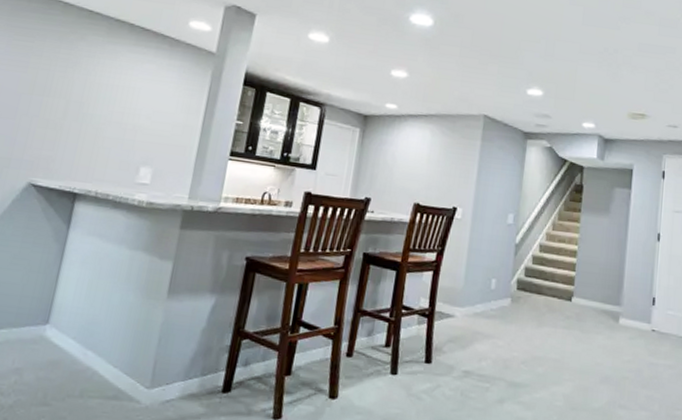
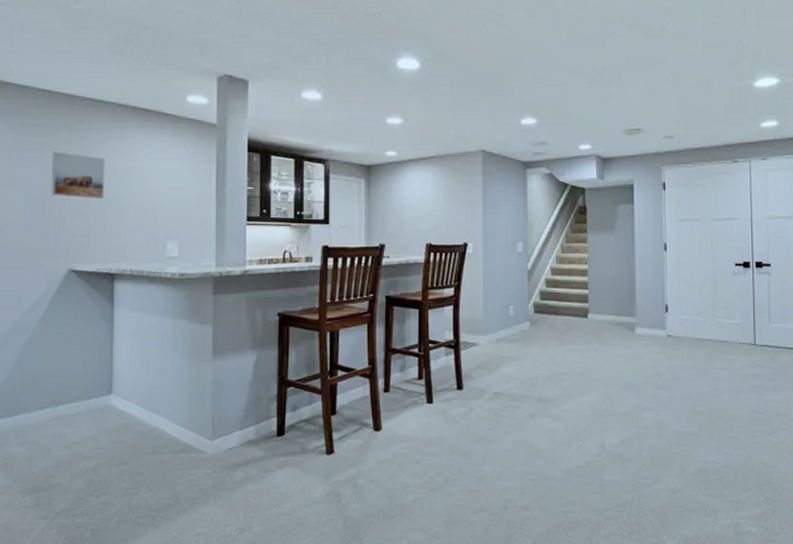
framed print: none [26,58,92,114] -> present [51,151,105,199]

